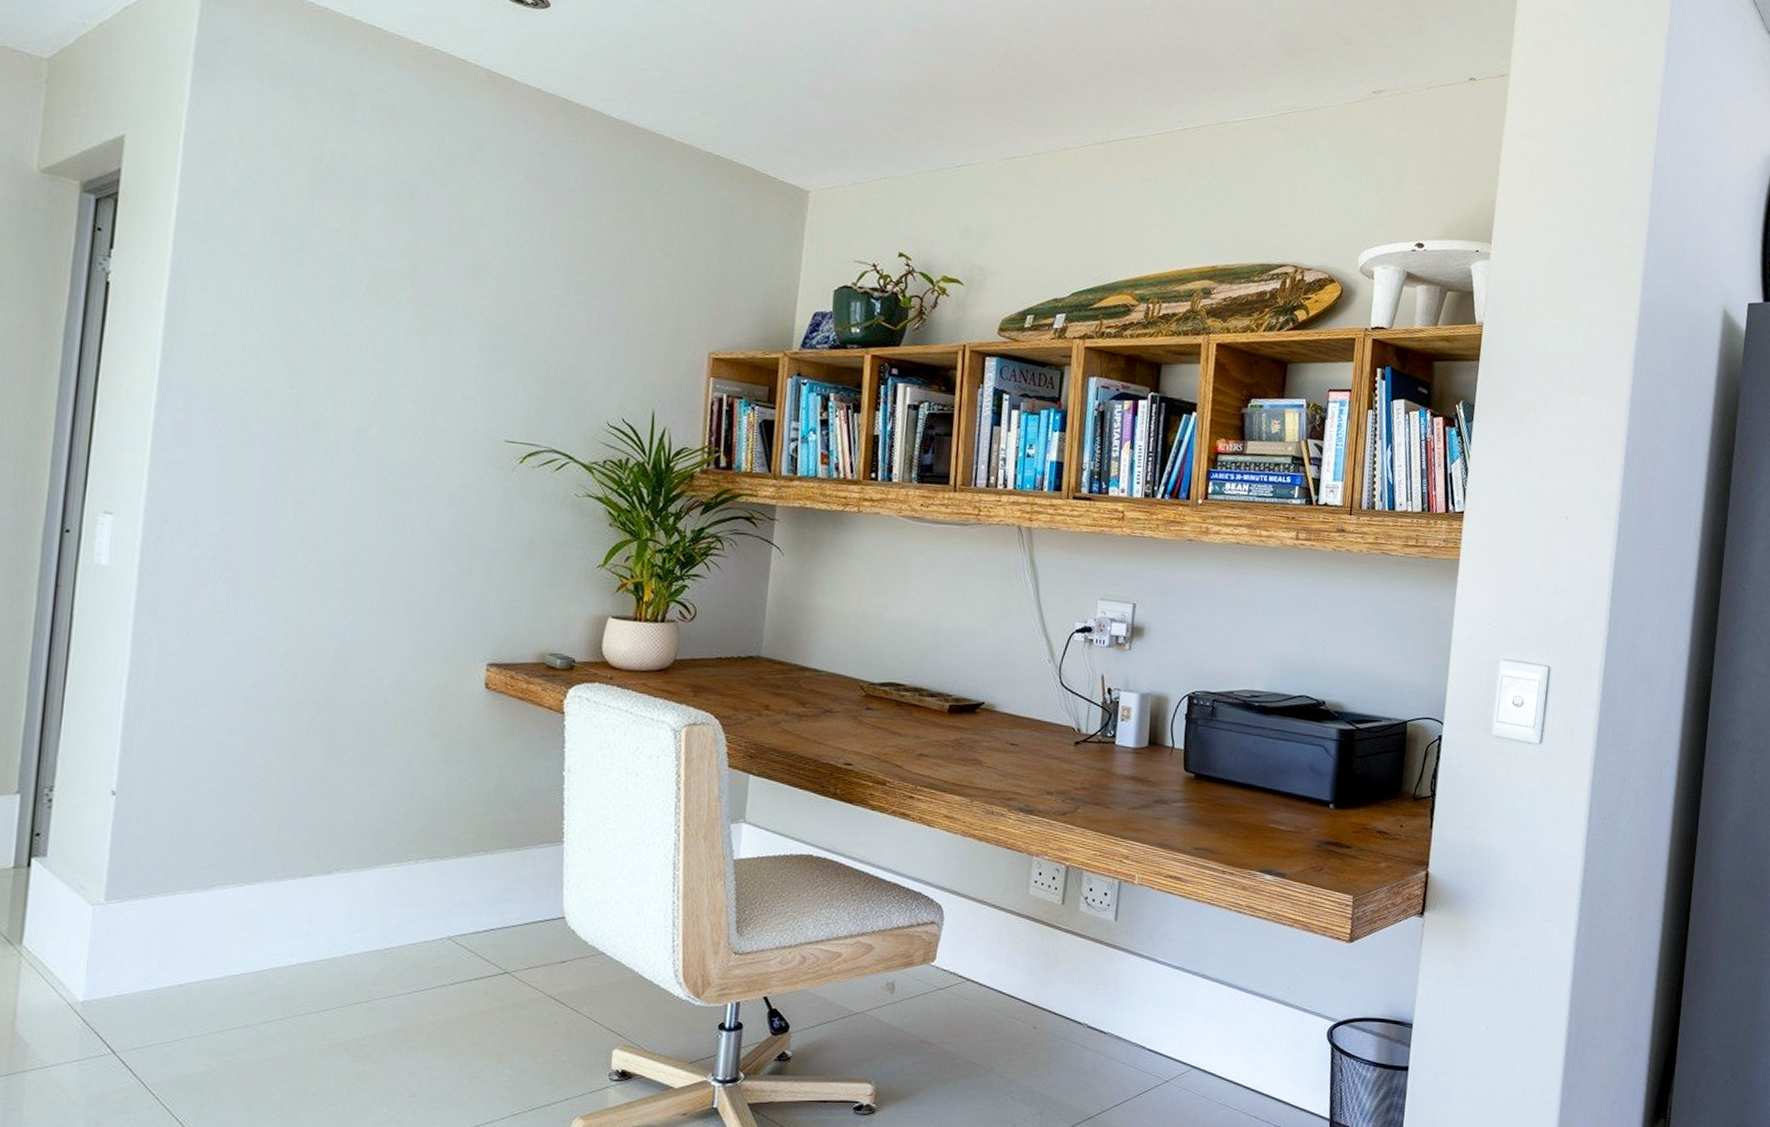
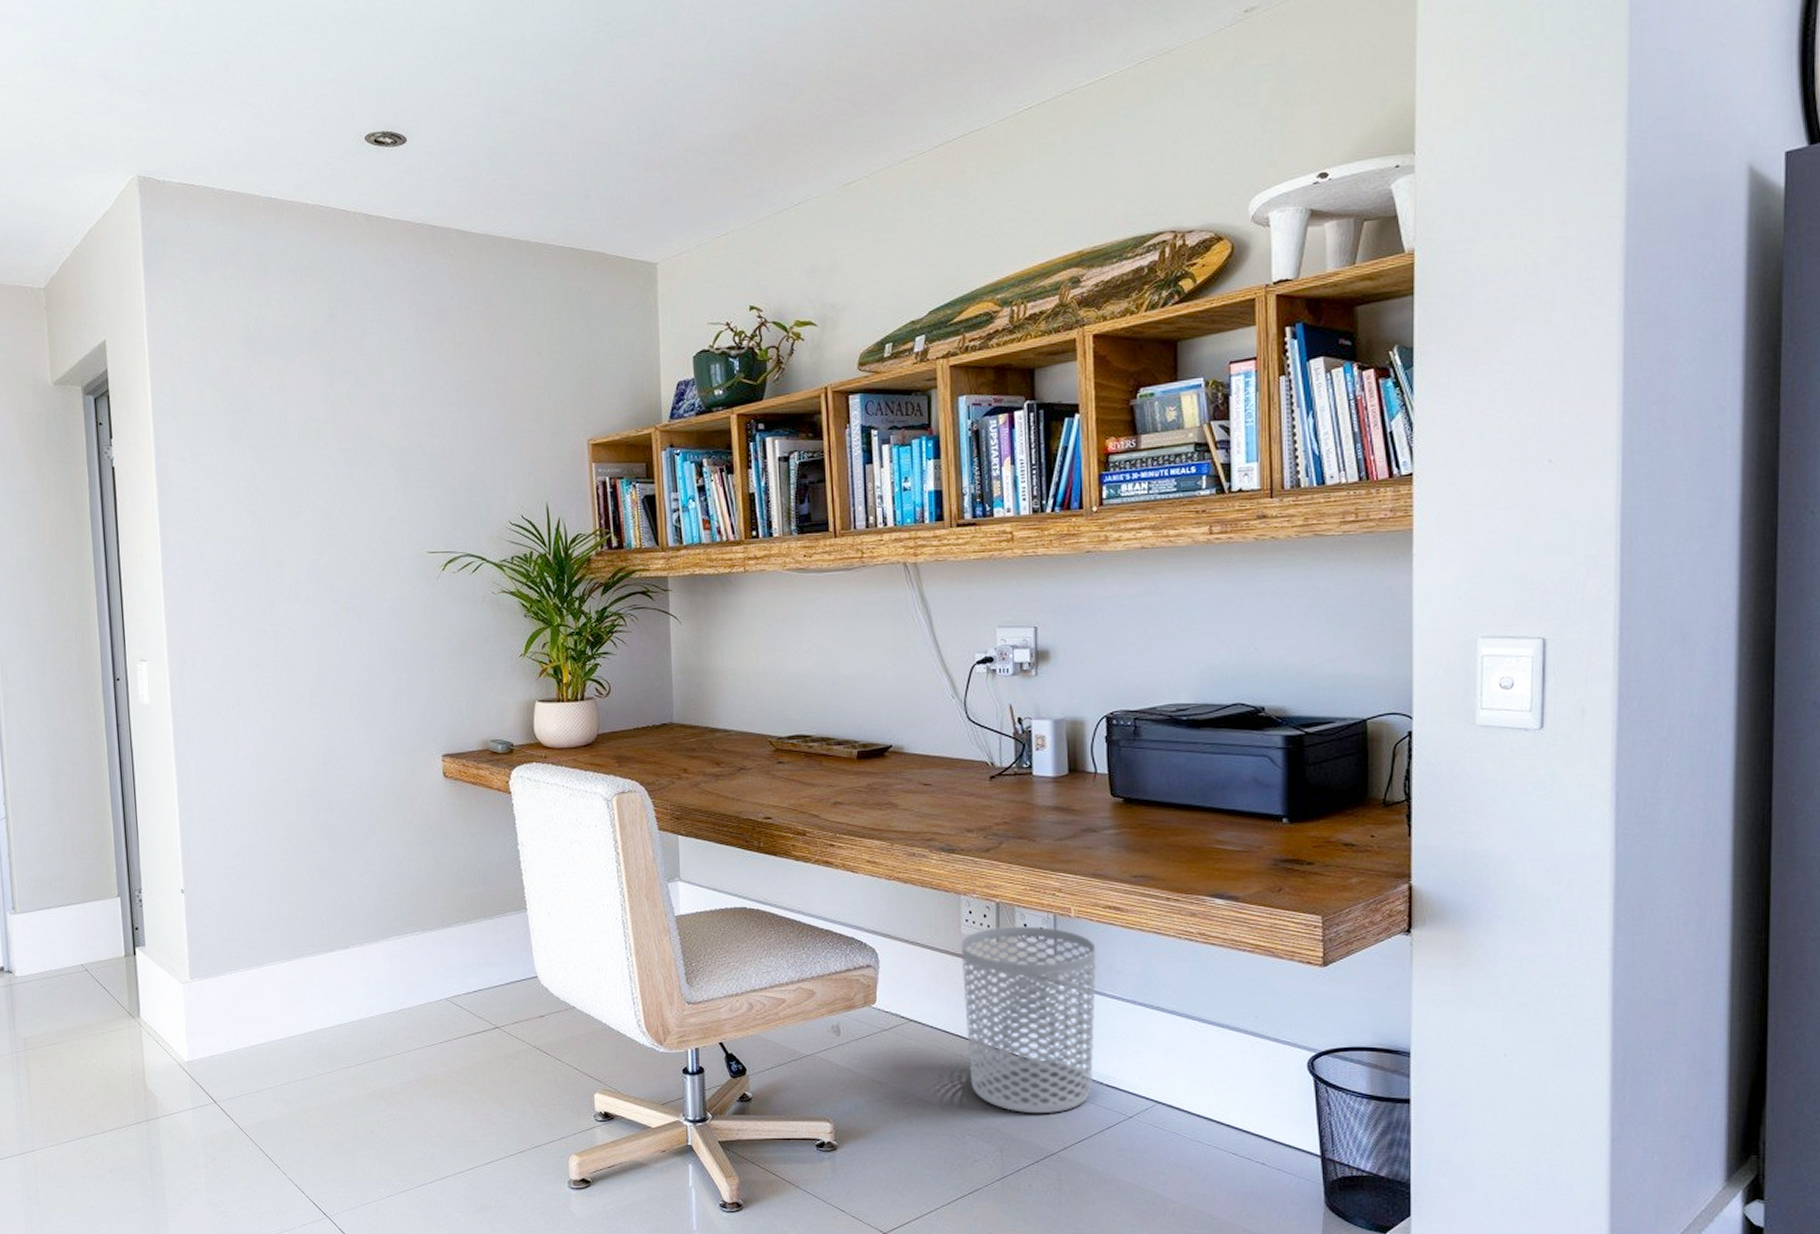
waste bin: none [1019,889,1154,1076] -> present [961,926,1097,1113]

